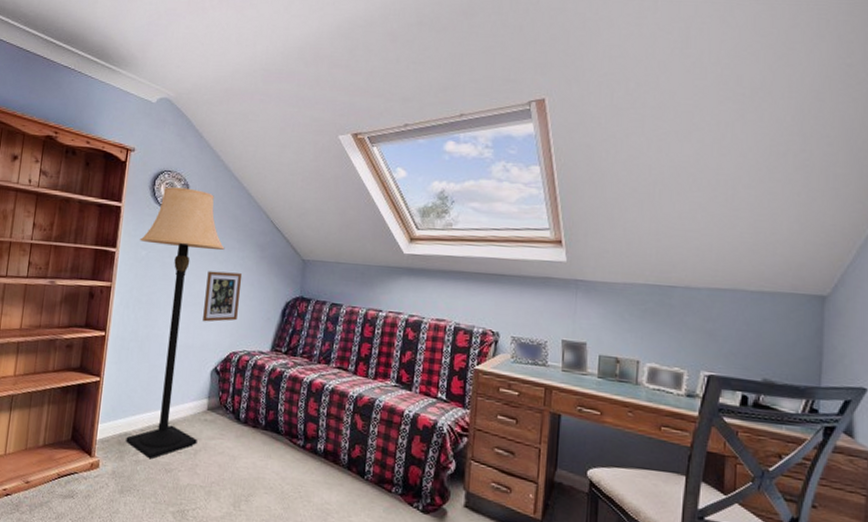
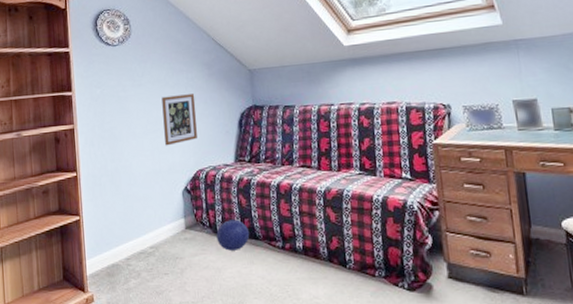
lamp: present [126,187,225,460] -> none [93,22,182,285]
ball: none [237,408,273,441] -> present [216,219,250,251]

